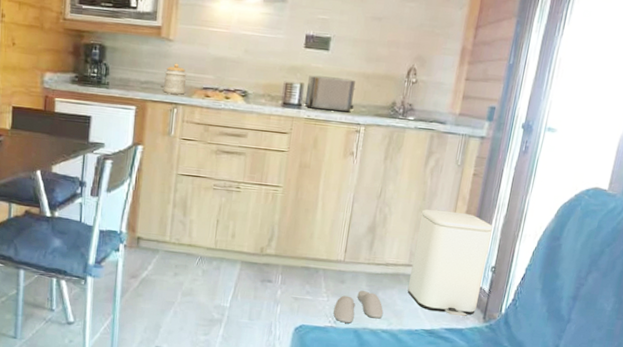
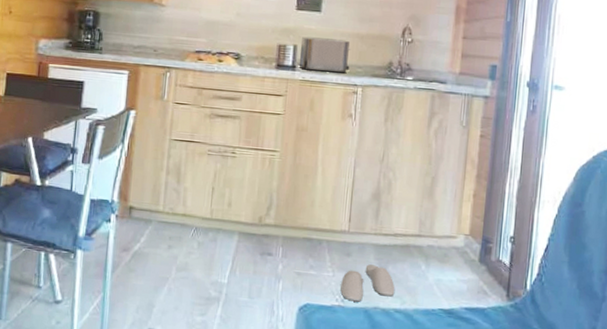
jar: present [164,63,187,95] -> none [156,27,180,58]
pedal bin: present [407,209,494,317] -> none [419,173,508,295]

